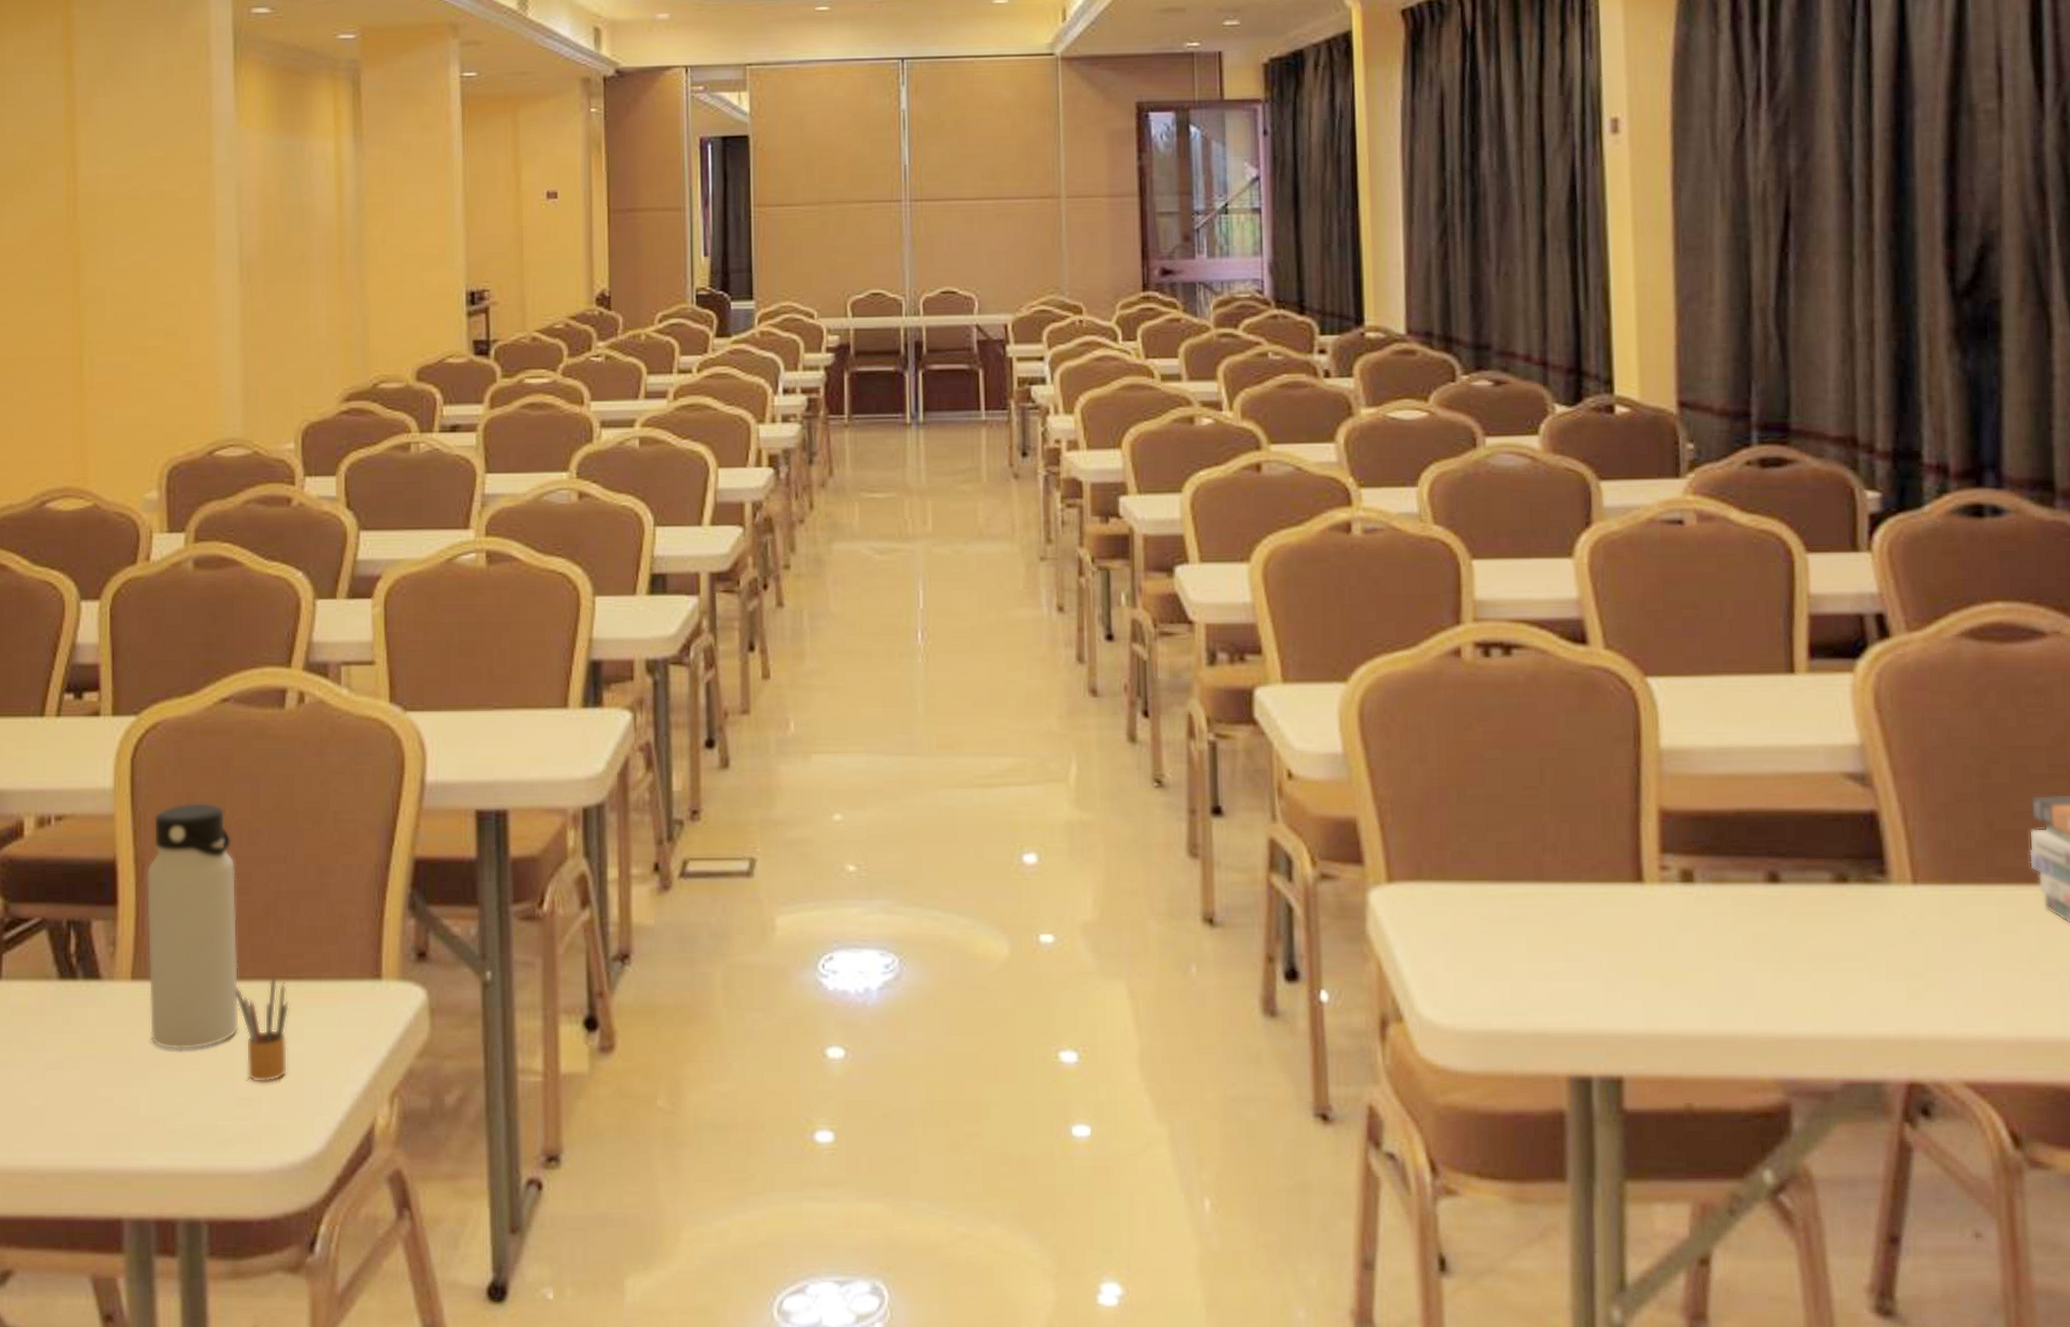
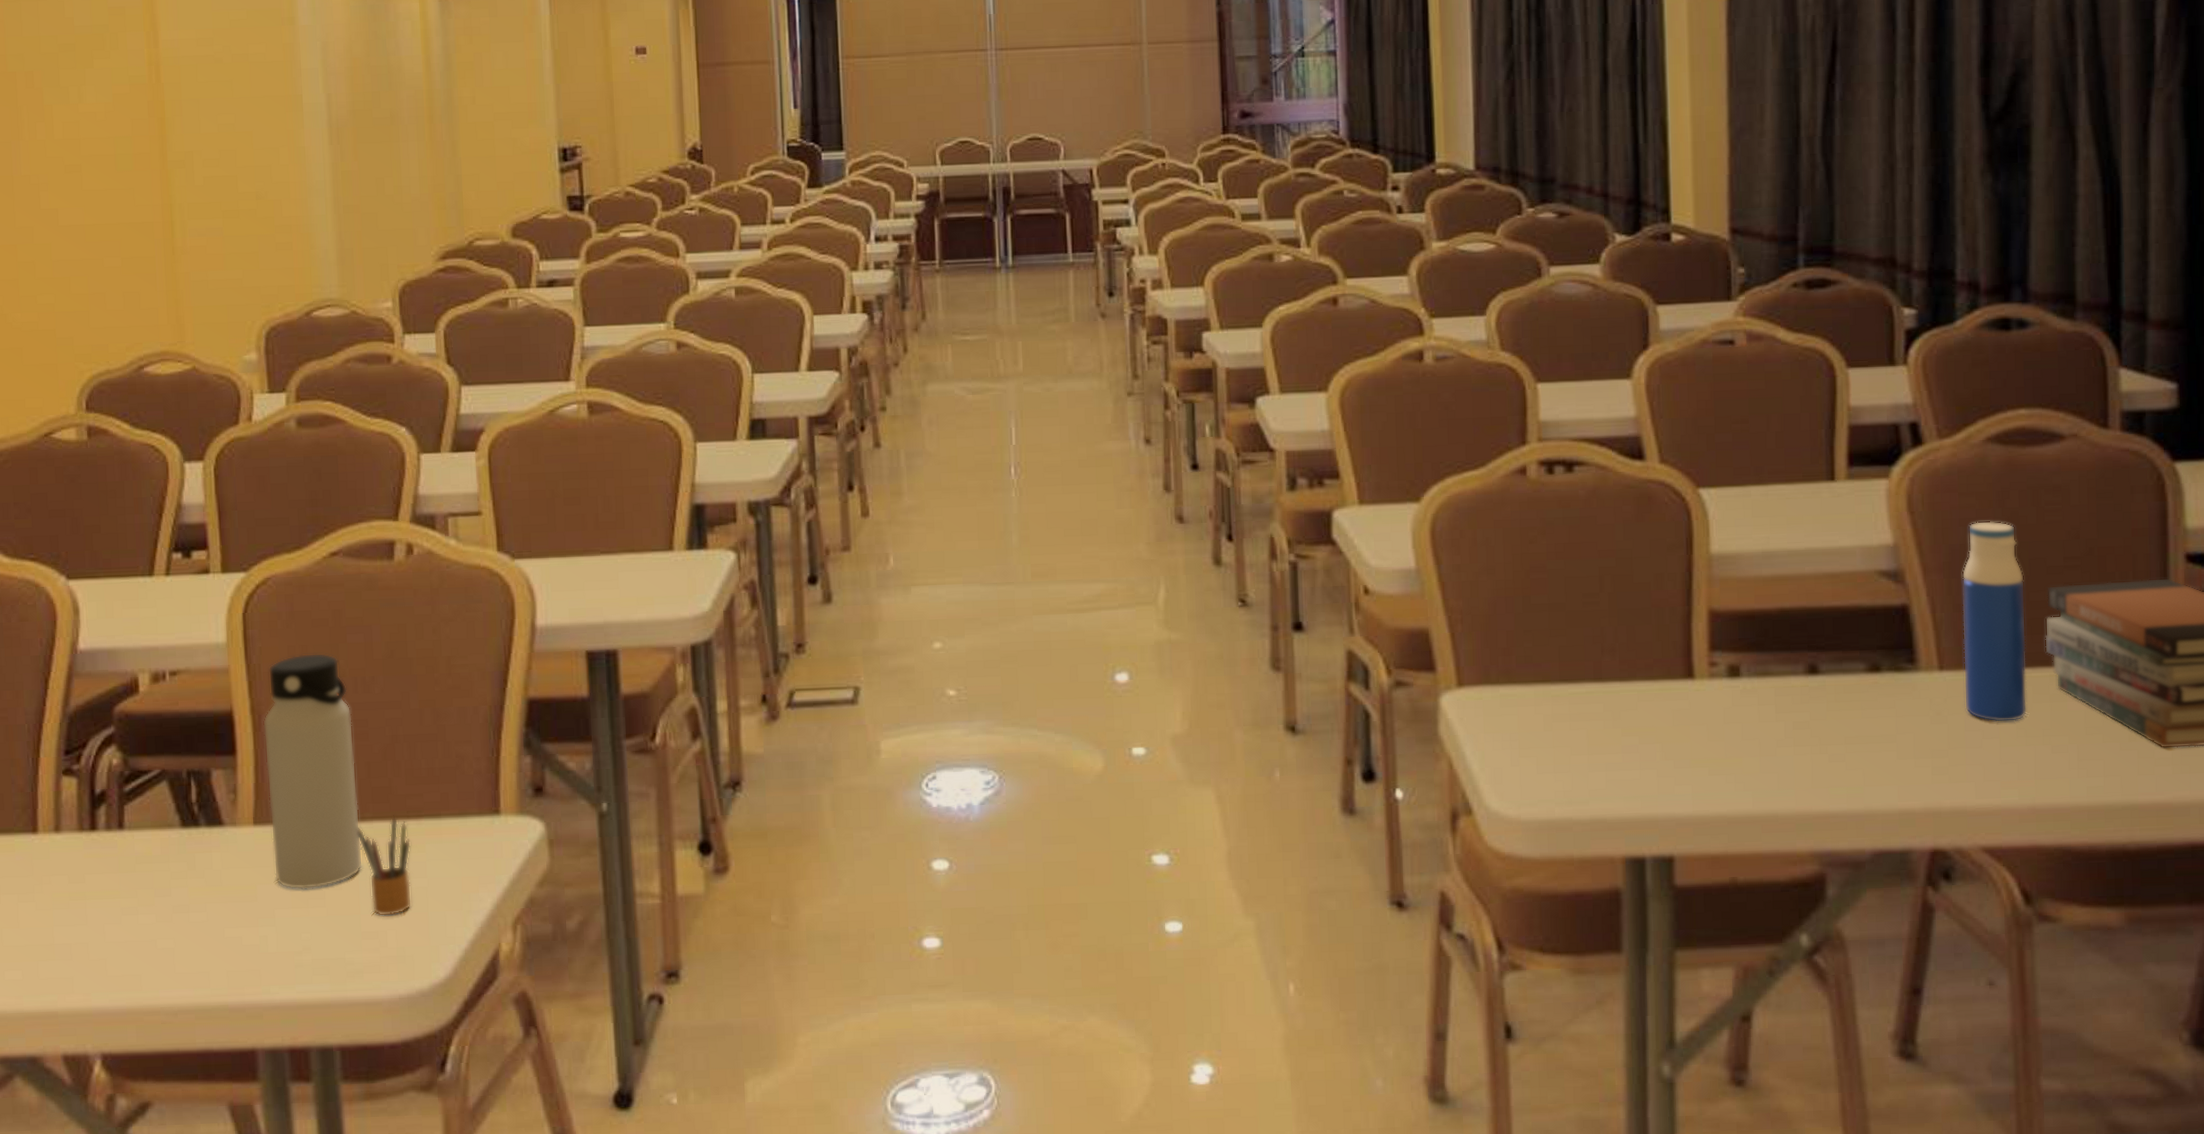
water bottle: none [1935,723,2012,944] -> present [1961,521,2028,723]

